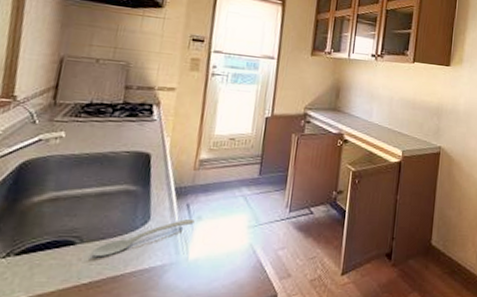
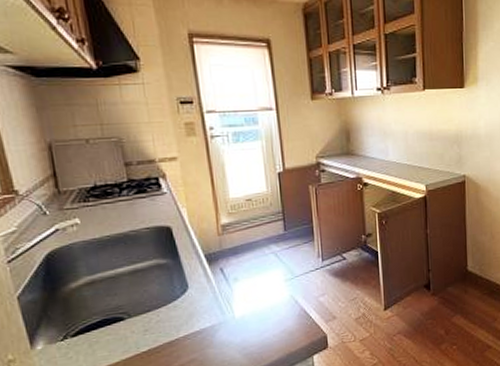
spoon: present [91,219,195,258] -> none [142,282,232,328]

